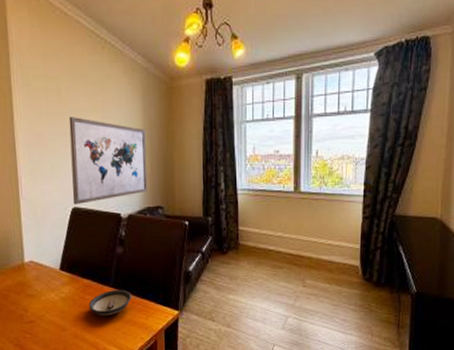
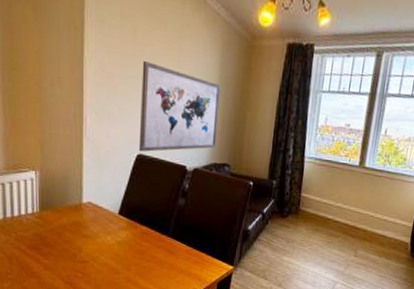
saucer: present [88,289,132,316] -> none [144,239,189,264]

